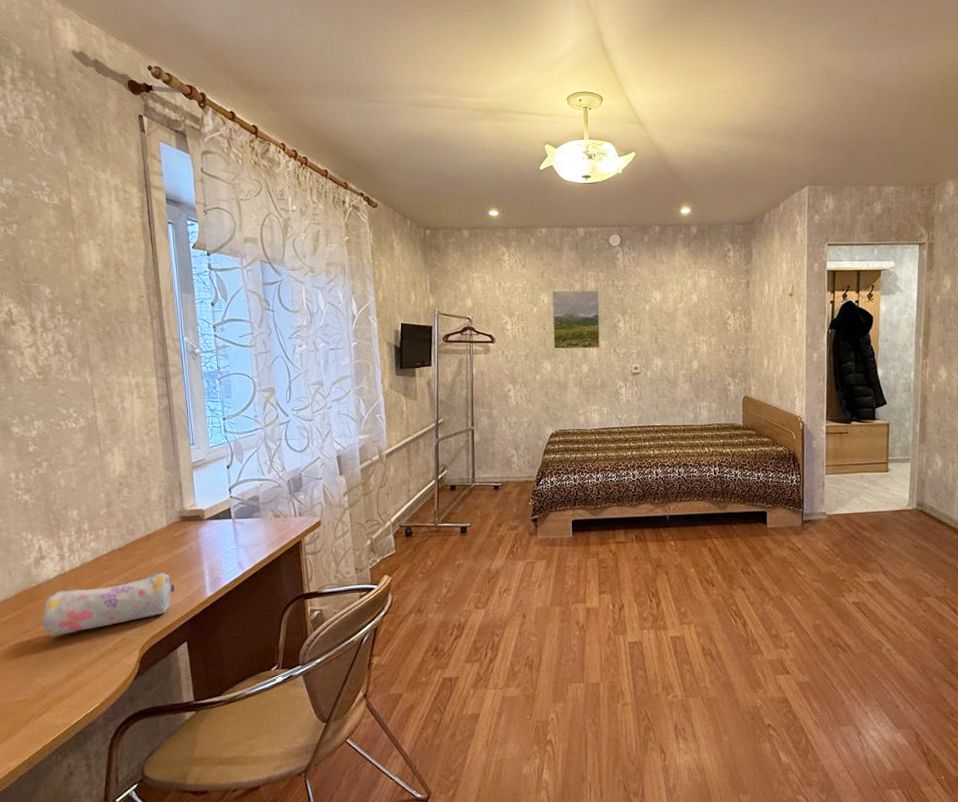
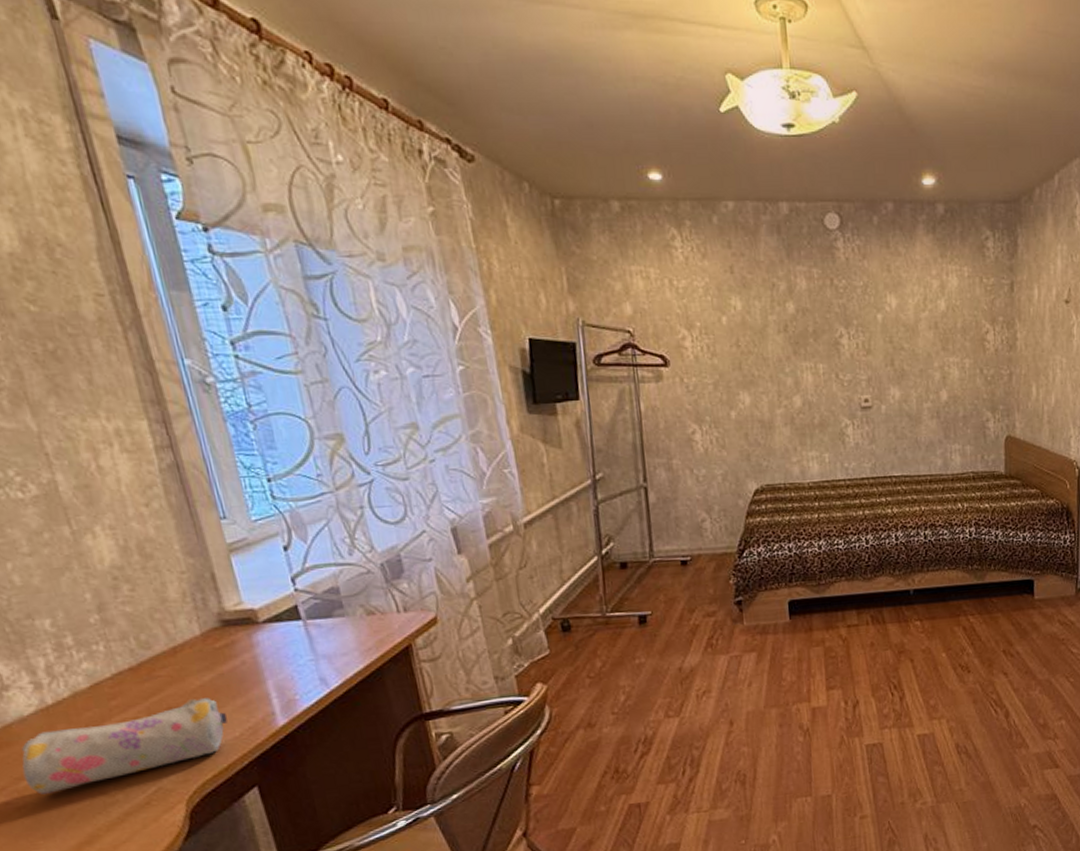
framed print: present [552,290,600,349] -> none [746,292,817,375]

